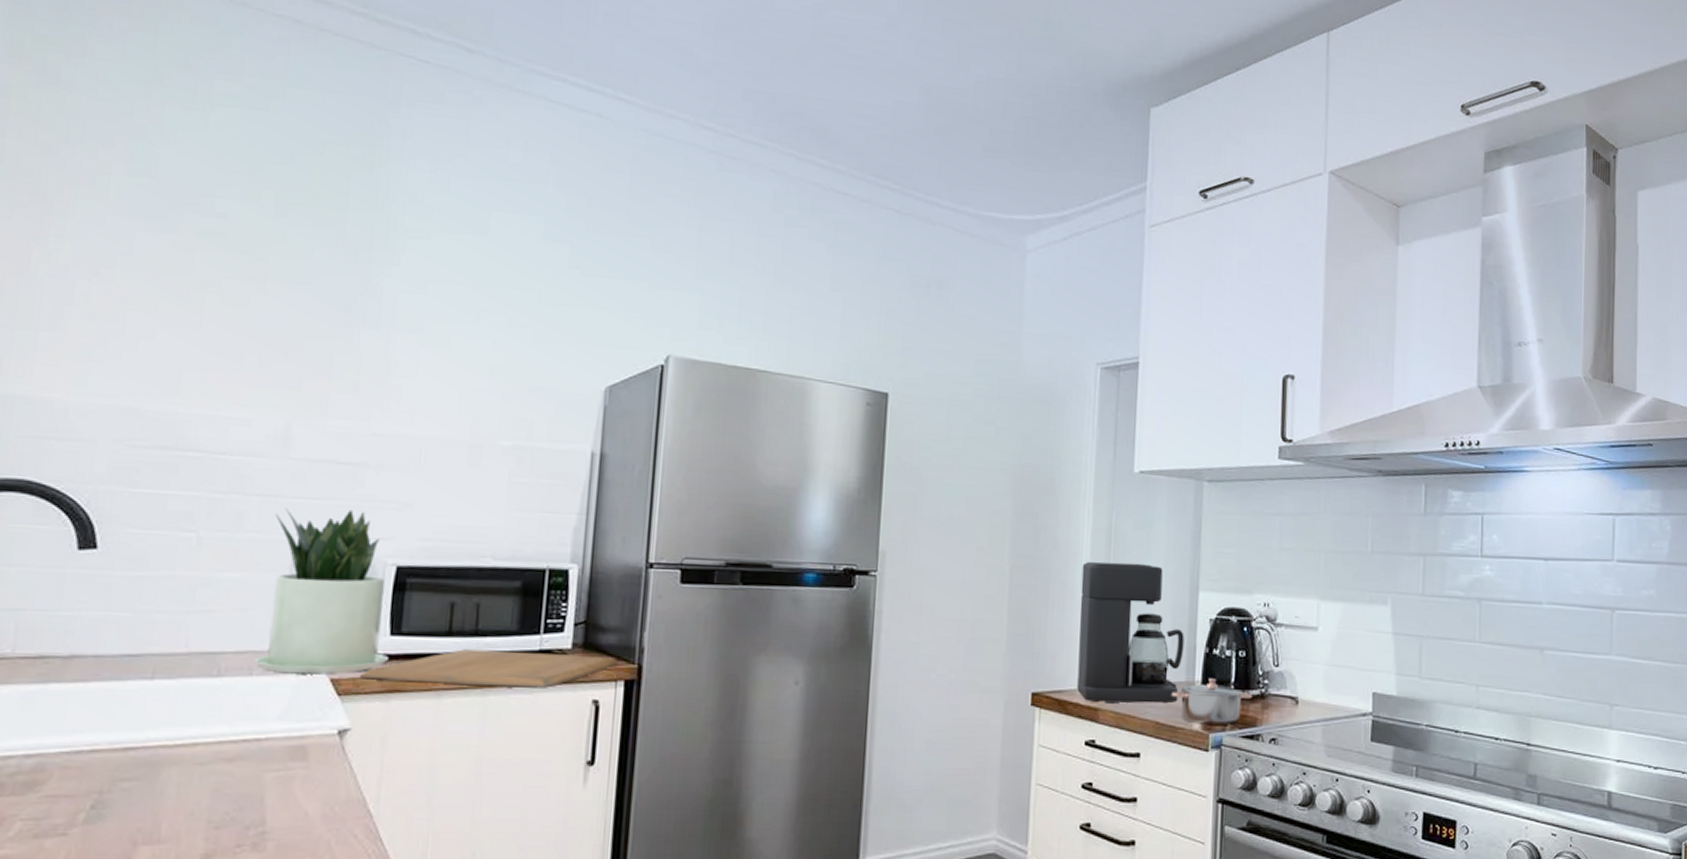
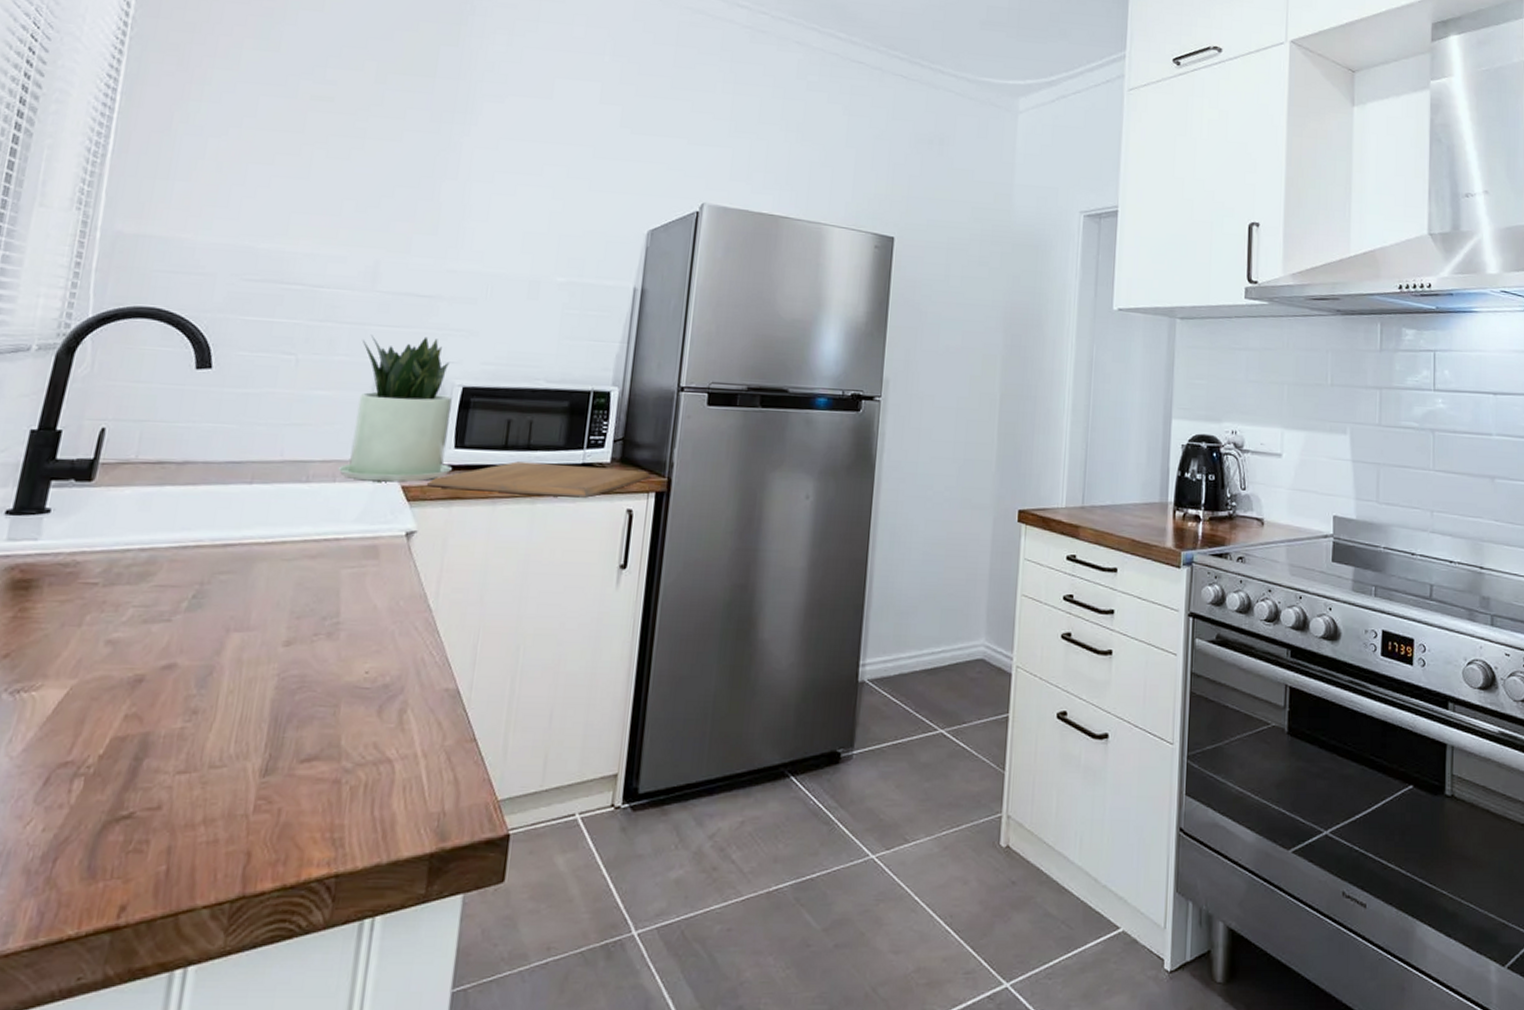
coffee maker: present [1077,561,1184,704] -> none [1060,390,1158,523]
cooking pot: present [1170,678,1252,725] -> none [1145,500,1221,544]

